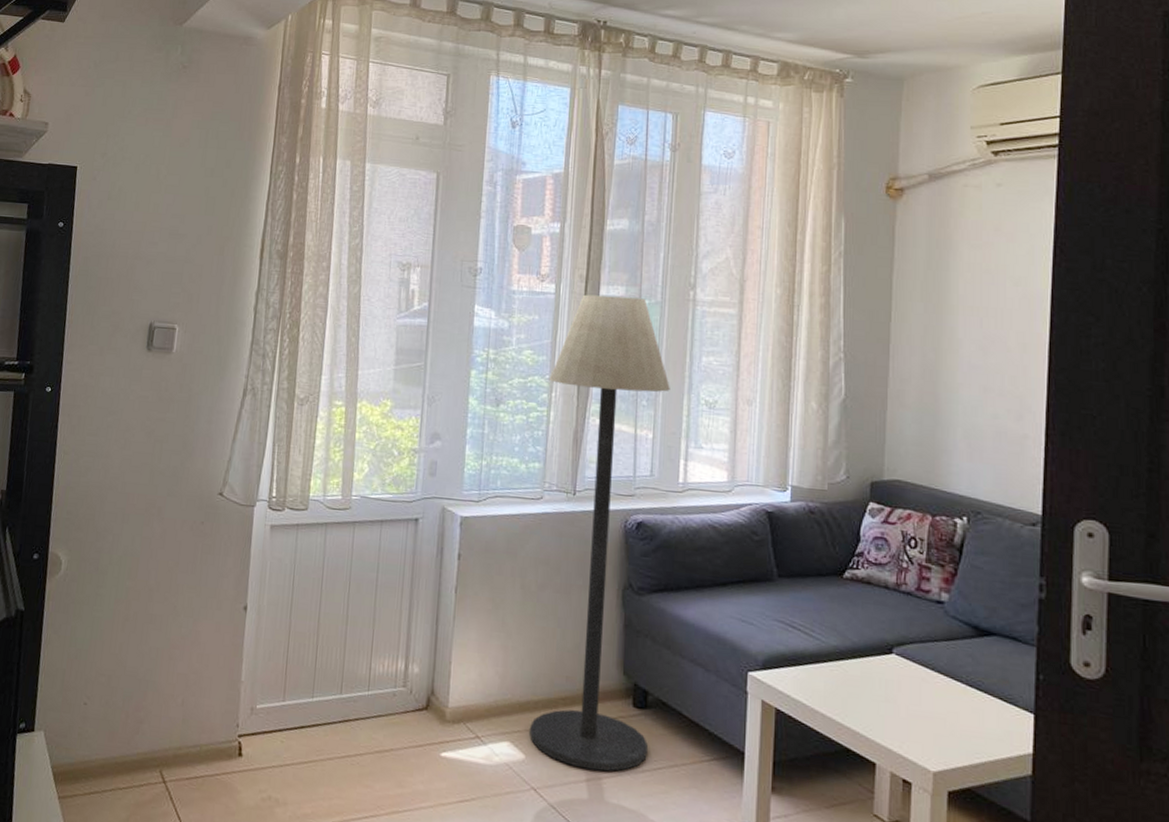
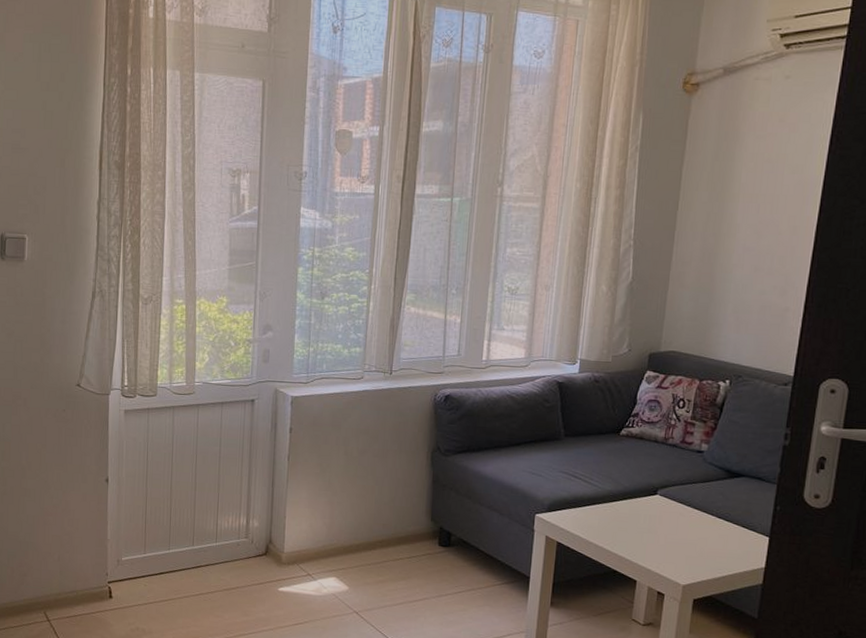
floor lamp: present [530,294,670,772] -> none [352,194,477,597]

